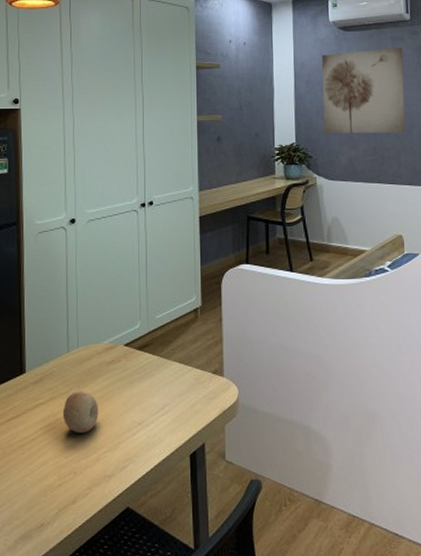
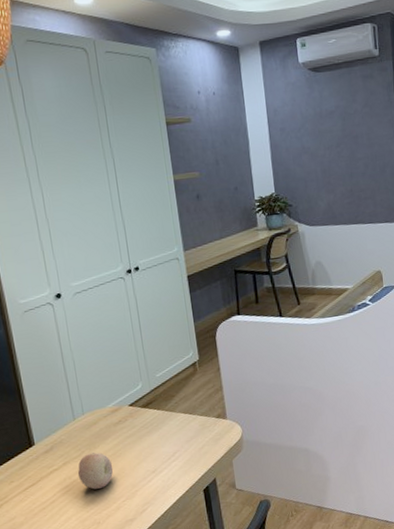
wall art: present [321,48,406,134] -> none [293,86,379,181]

